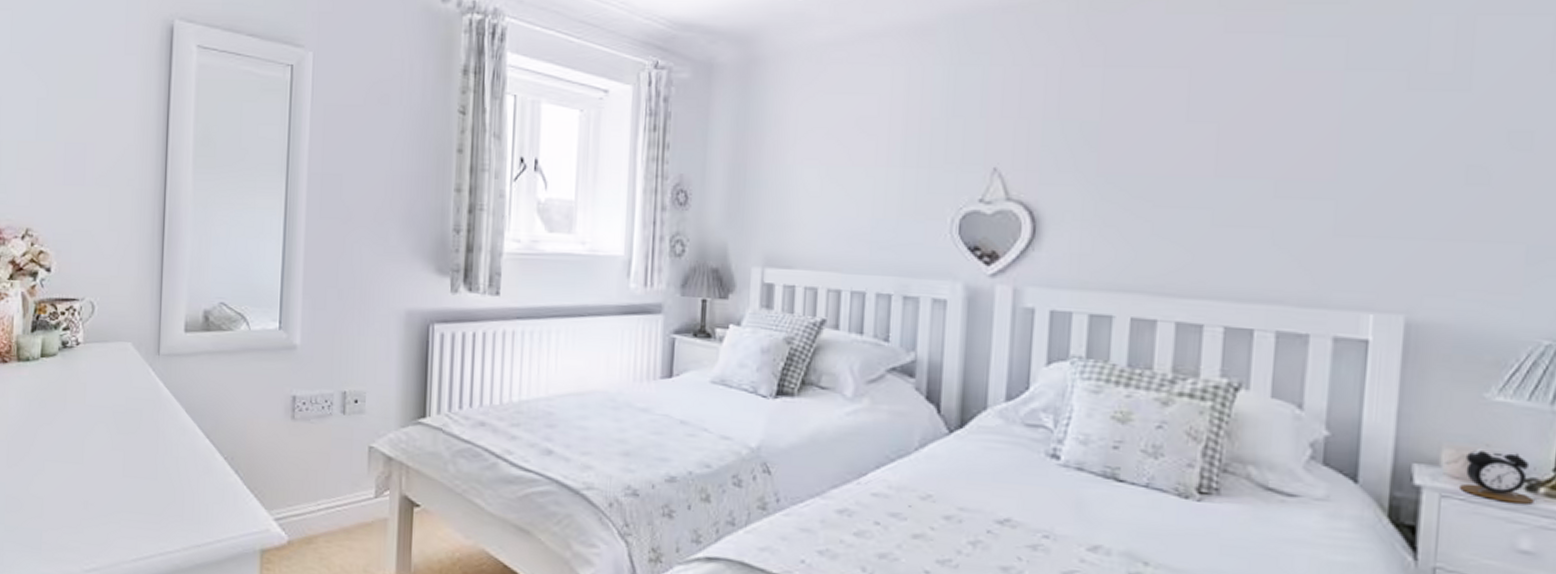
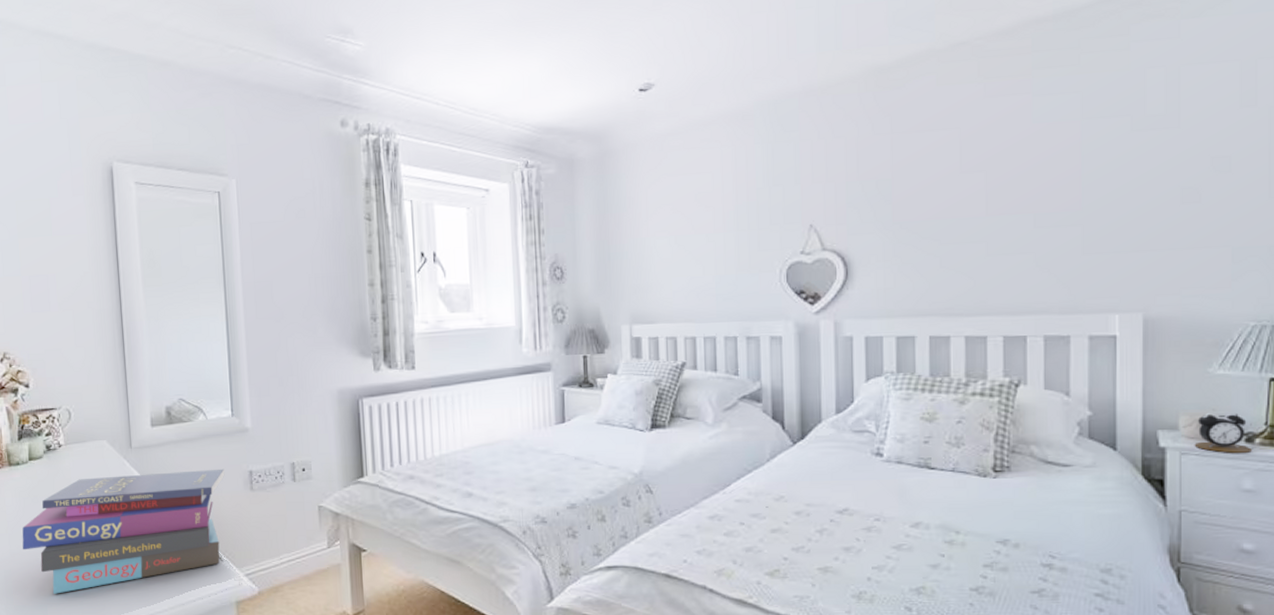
books: none [22,384,264,517] -> present [22,468,225,594]

